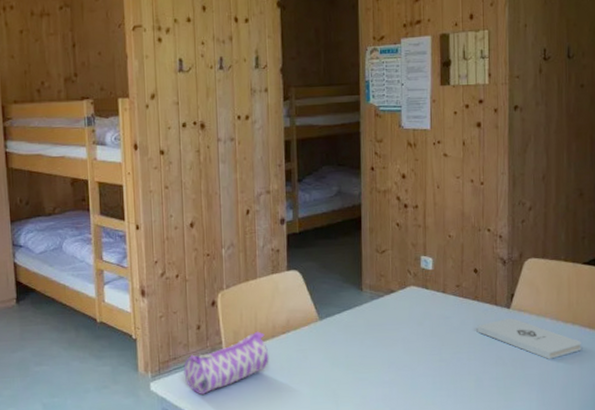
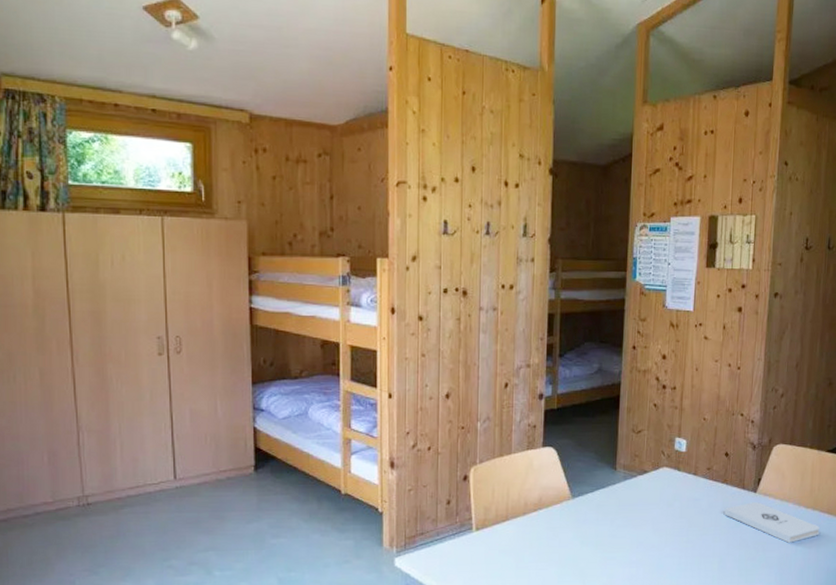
pencil case: present [184,331,269,394] -> none [431,508,519,571]

